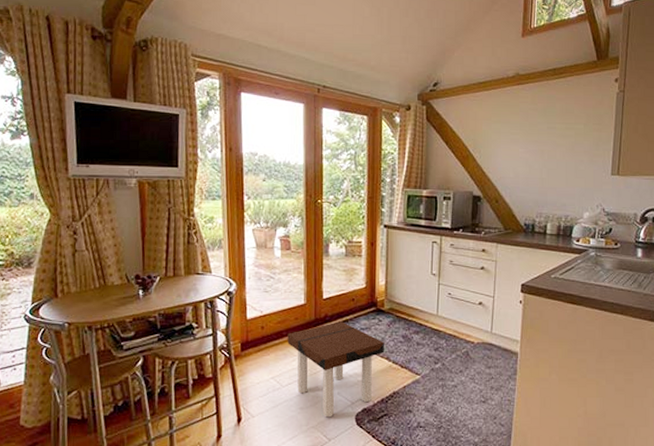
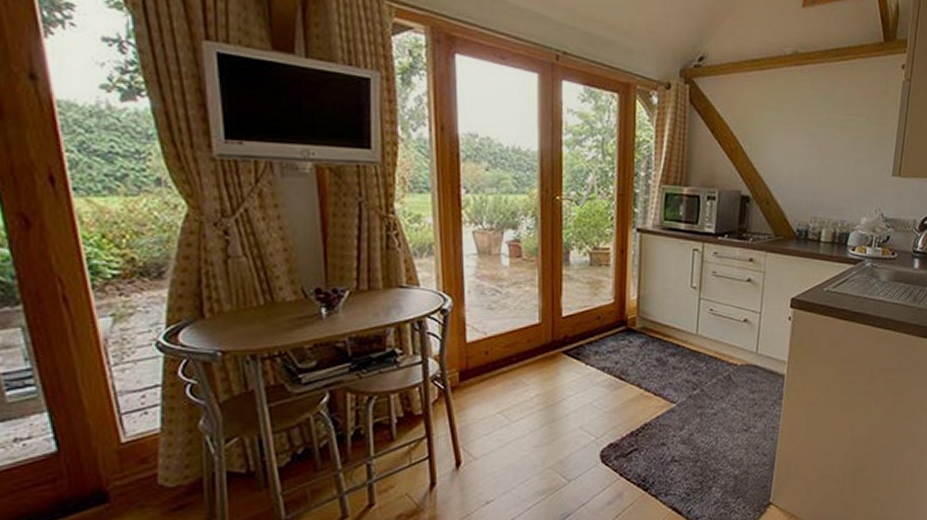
side table: present [287,321,384,418] -> none [518,343,635,456]

